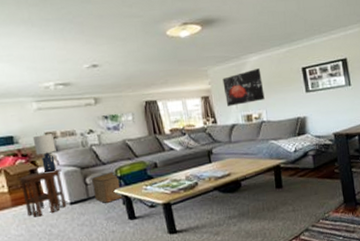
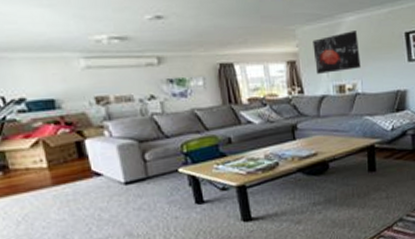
side table: present [17,169,67,217] -> none [58,142,121,199]
lamp: present [32,133,56,173] -> none [79,98,109,146]
storage bin: present [91,171,124,203] -> none [150,146,191,184]

